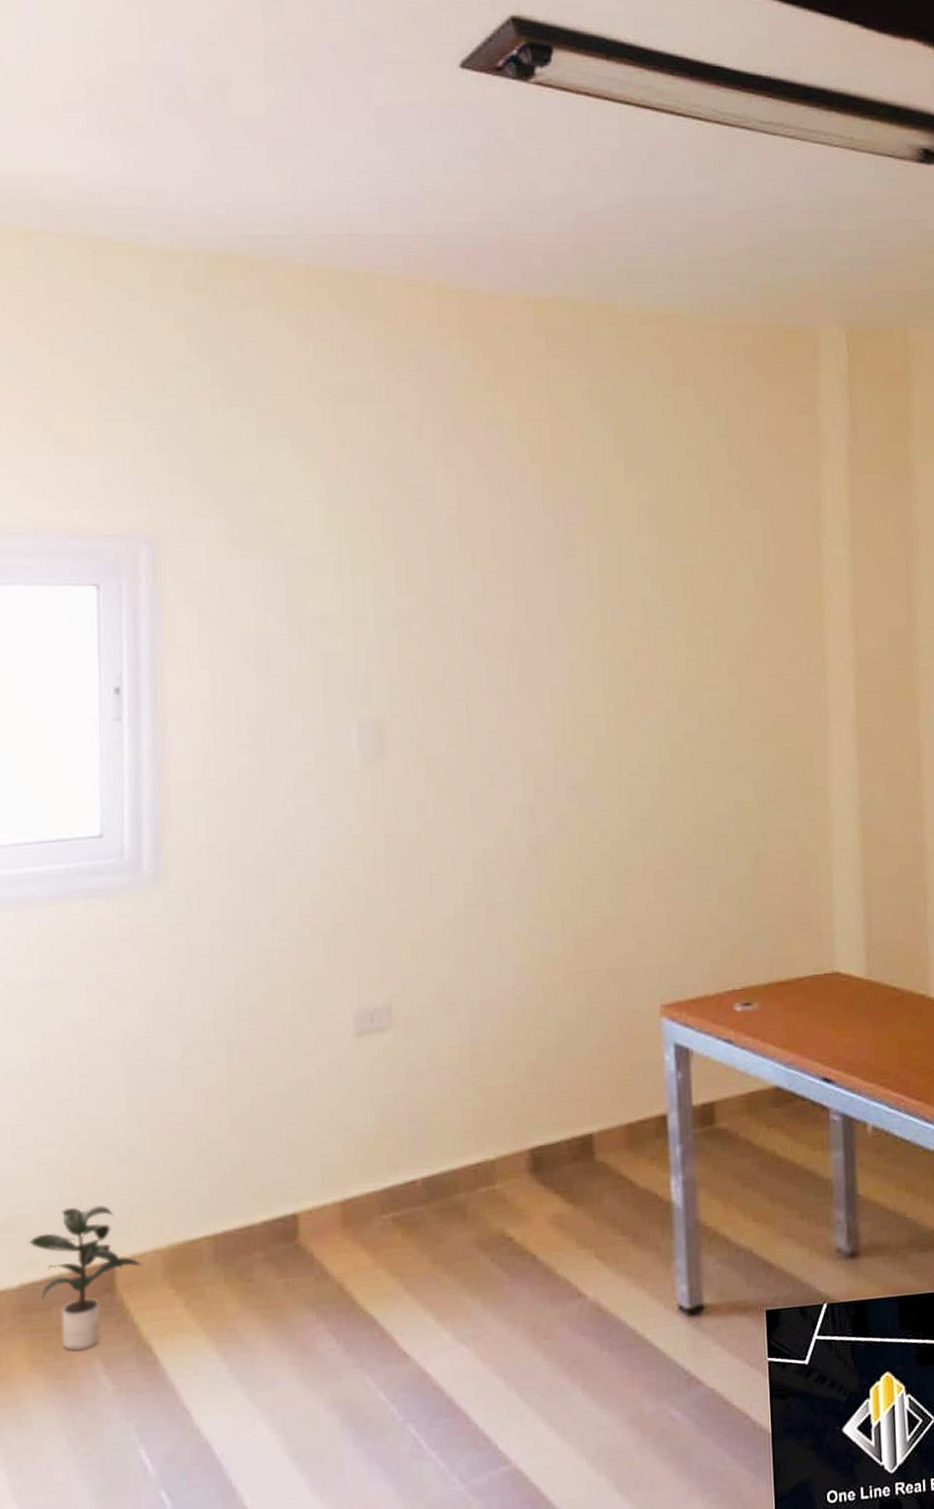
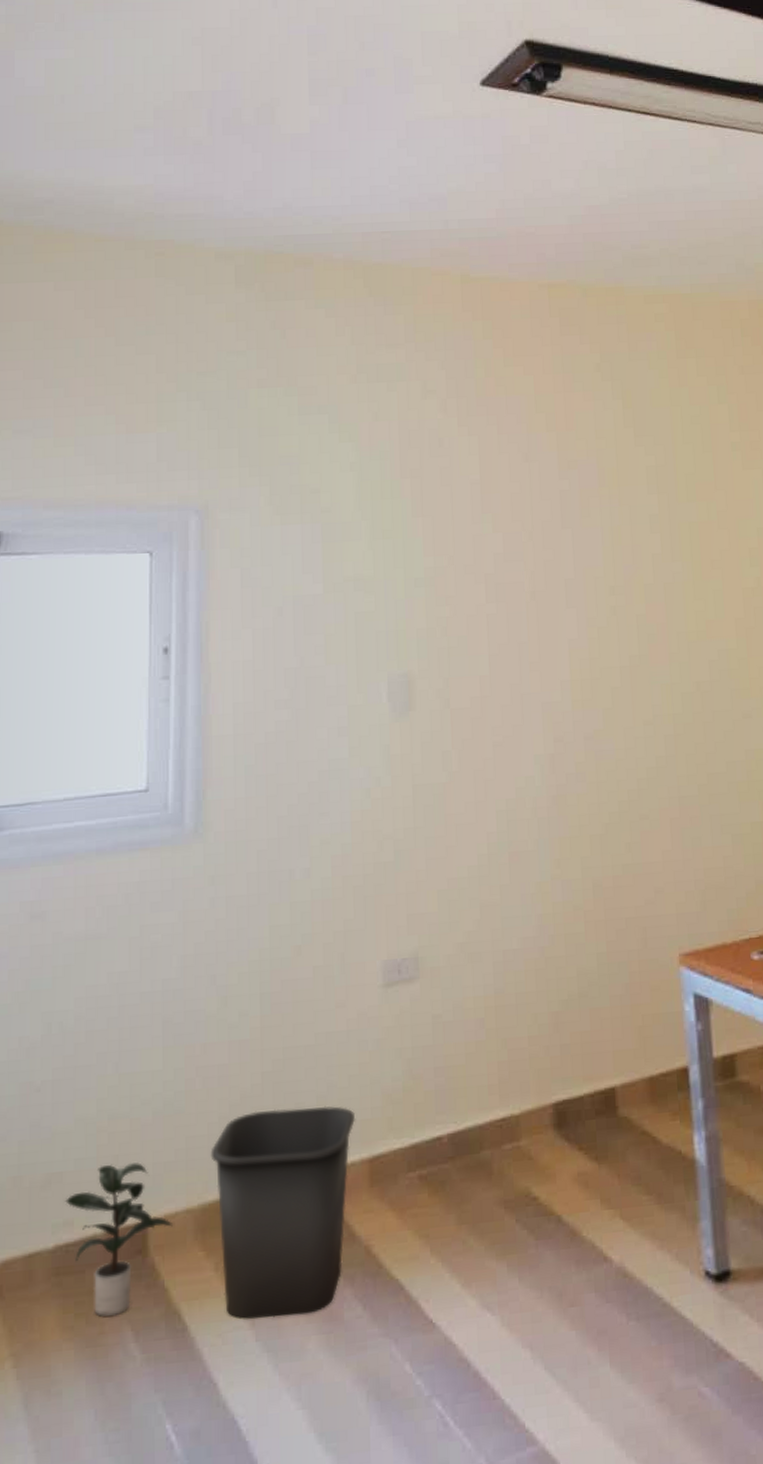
waste bin: none [178,1151,328,1352] -> present [210,1106,356,1319]

